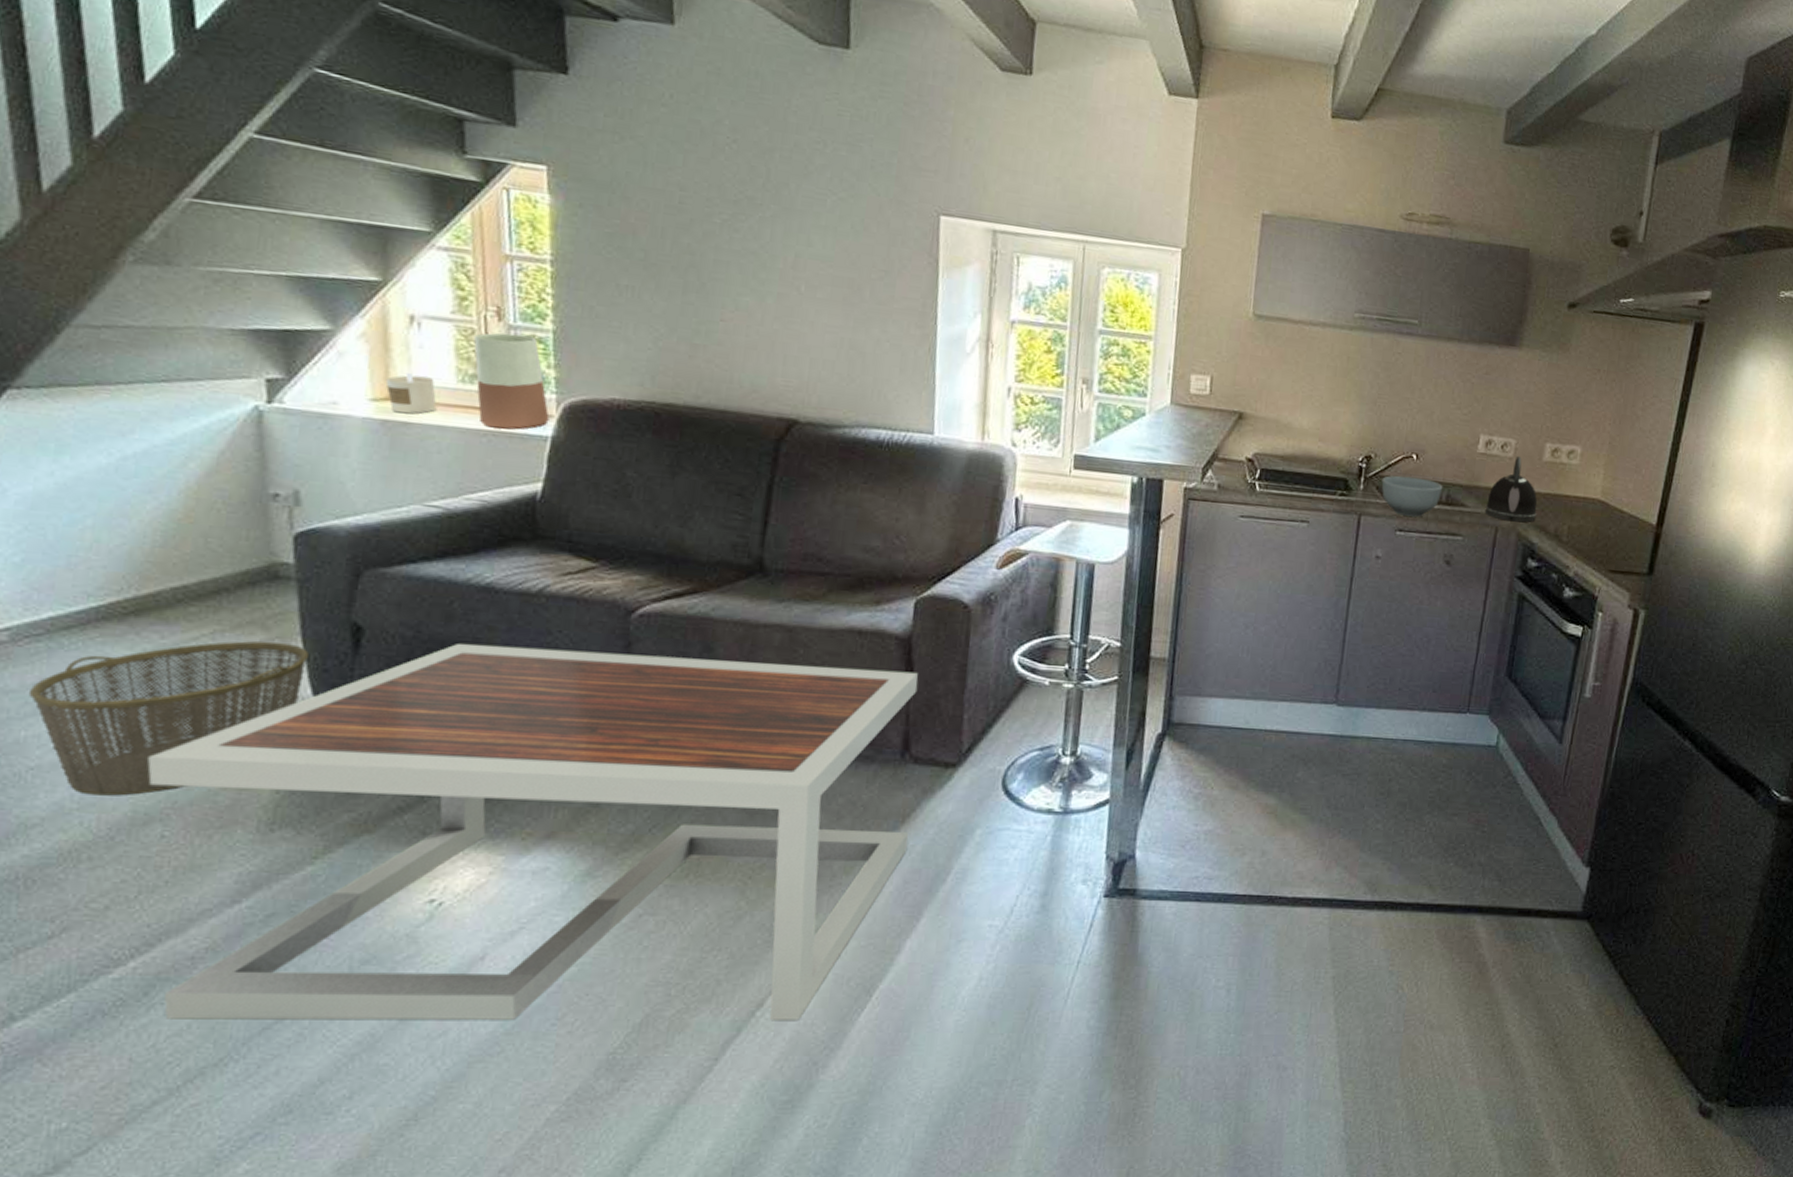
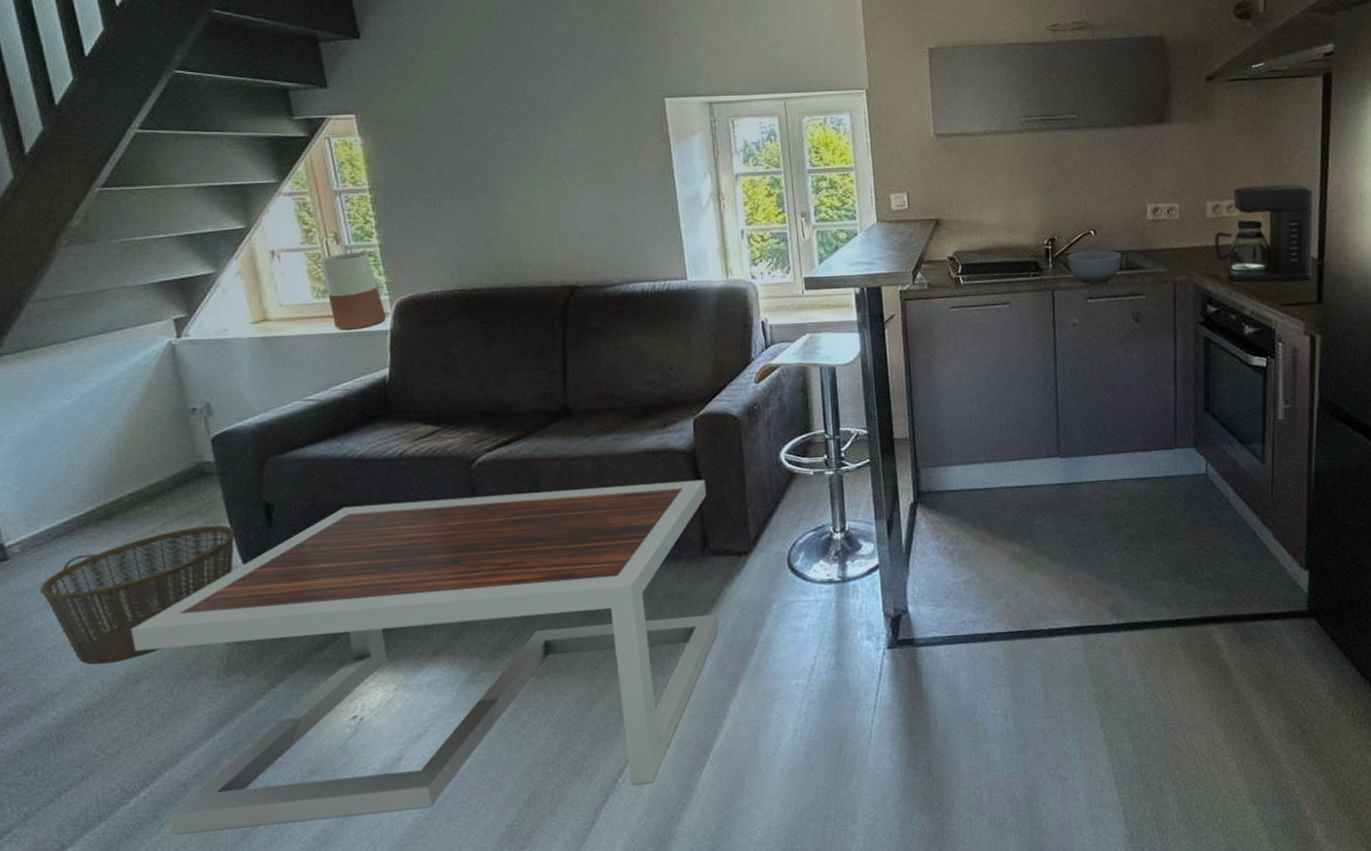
candle: present [385,373,437,414] -> none [260,297,301,330]
kettle: present [1484,455,1538,523] -> none [1161,217,1209,275]
coffee maker: none [1547,433,1663,549] -> present [1214,184,1313,283]

